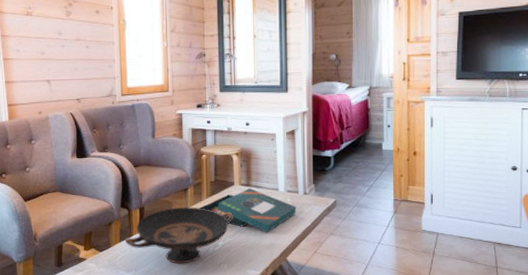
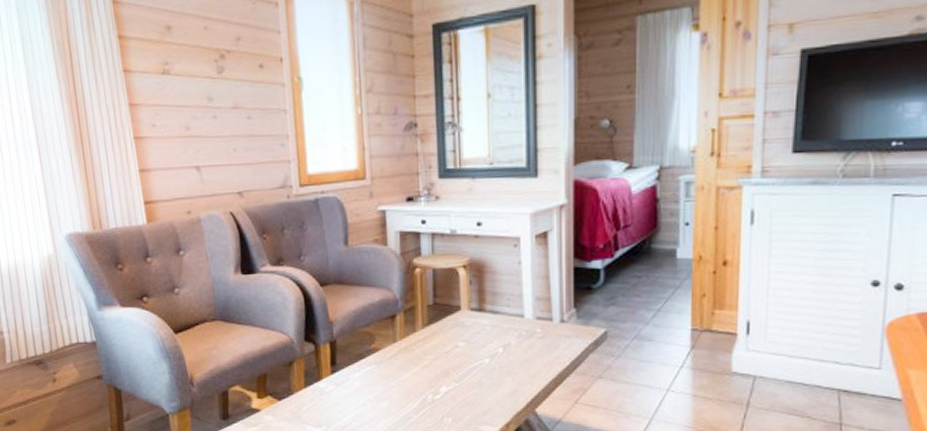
decorative bowl: present [125,207,234,264] -> none [312,340,461,417]
board game: present [199,187,296,233] -> none [413,313,550,376]

